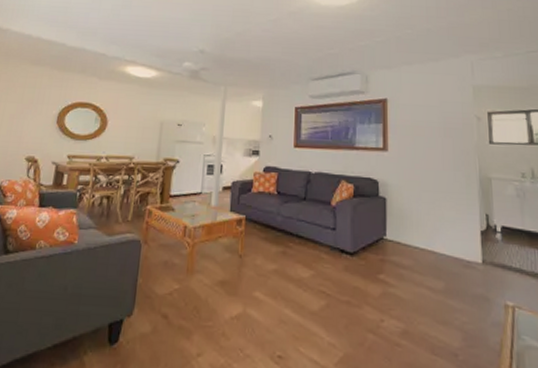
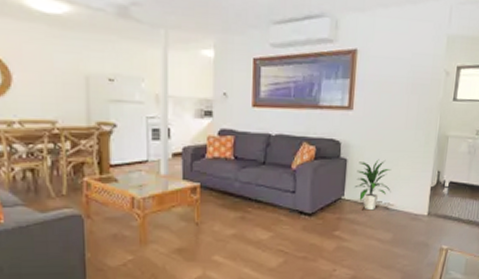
indoor plant: none [396,199,436,254] -> present [354,159,392,211]

